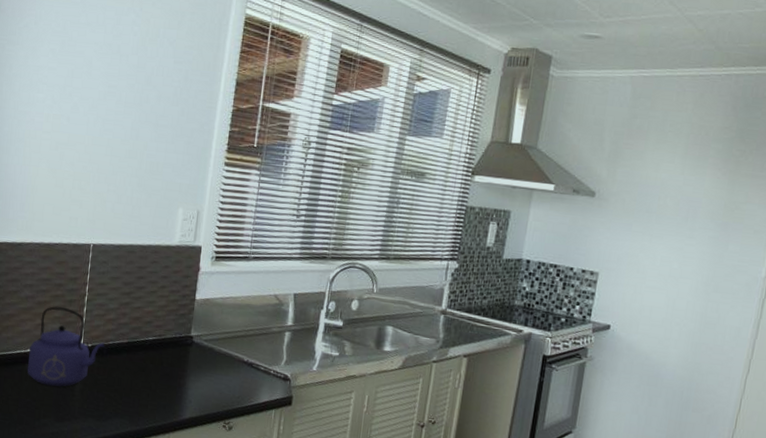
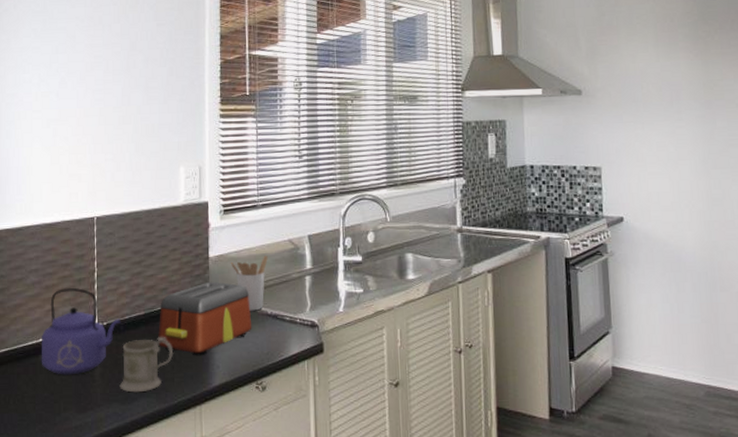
mug: none [96,364,150,413] -> present [119,337,174,393]
toaster: none [137,322,229,390] -> present [158,281,251,356]
utensil holder: none [215,306,252,356] -> present [230,255,268,311]

